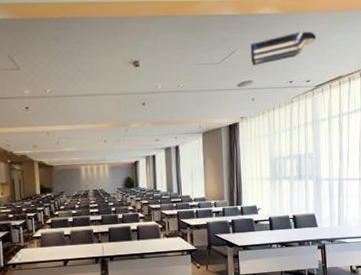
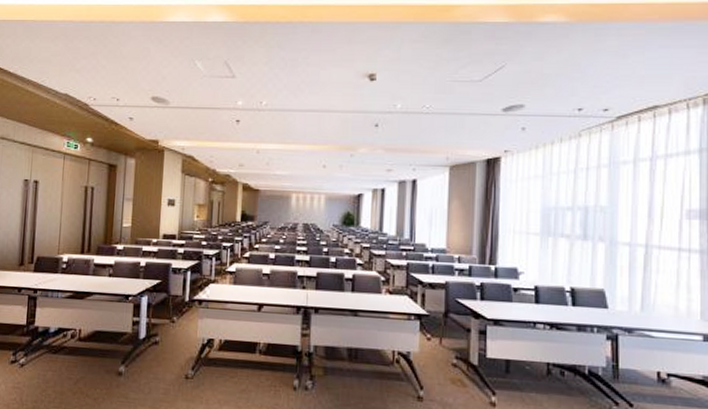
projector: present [250,31,317,65] -> none [525,45,622,86]

